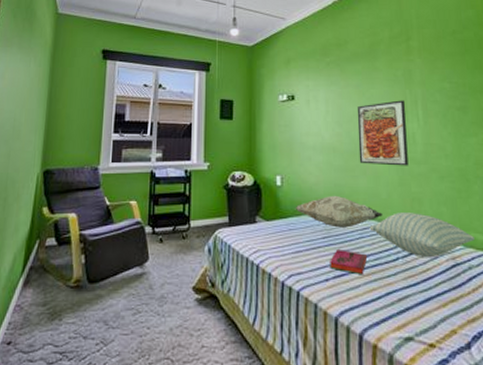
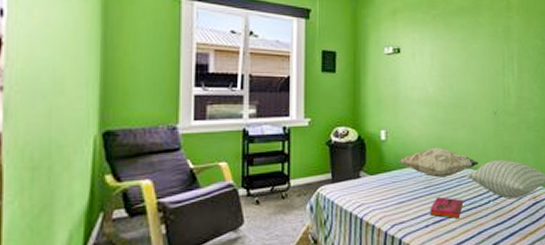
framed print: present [357,100,409,166] -> none [460,55,504,118]

